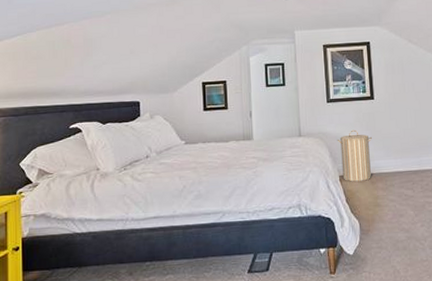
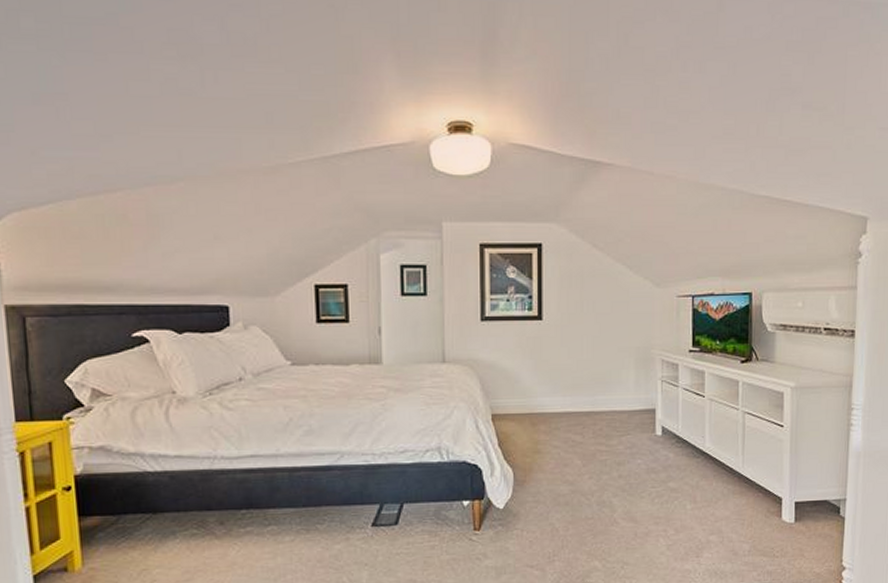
laundry hamper: present [337,129,372,182] -> none [491,357,536,422]

